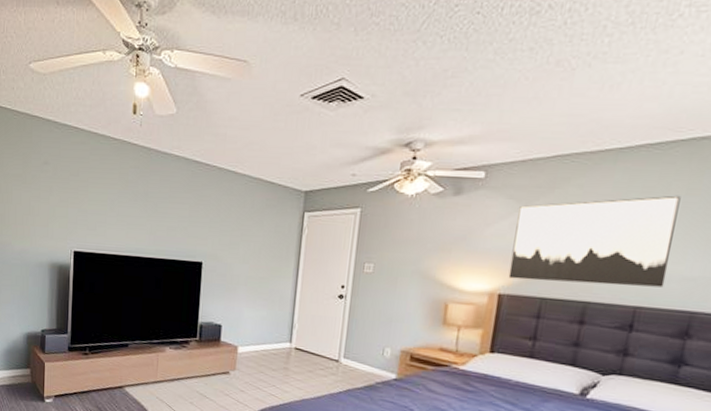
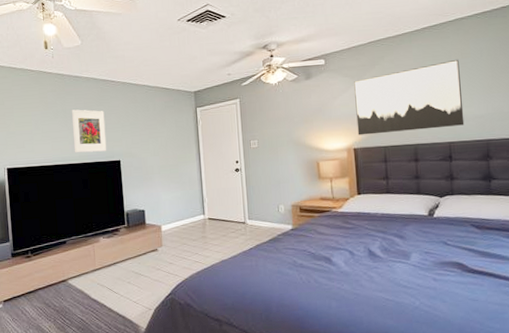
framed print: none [150,193,192,249] -> present [71,109,107,153]

